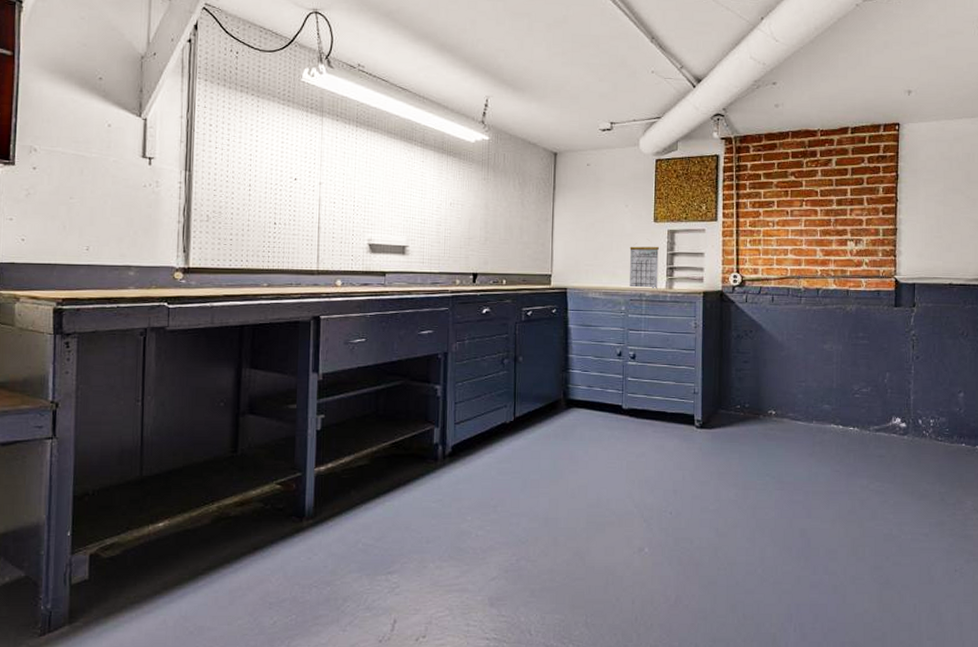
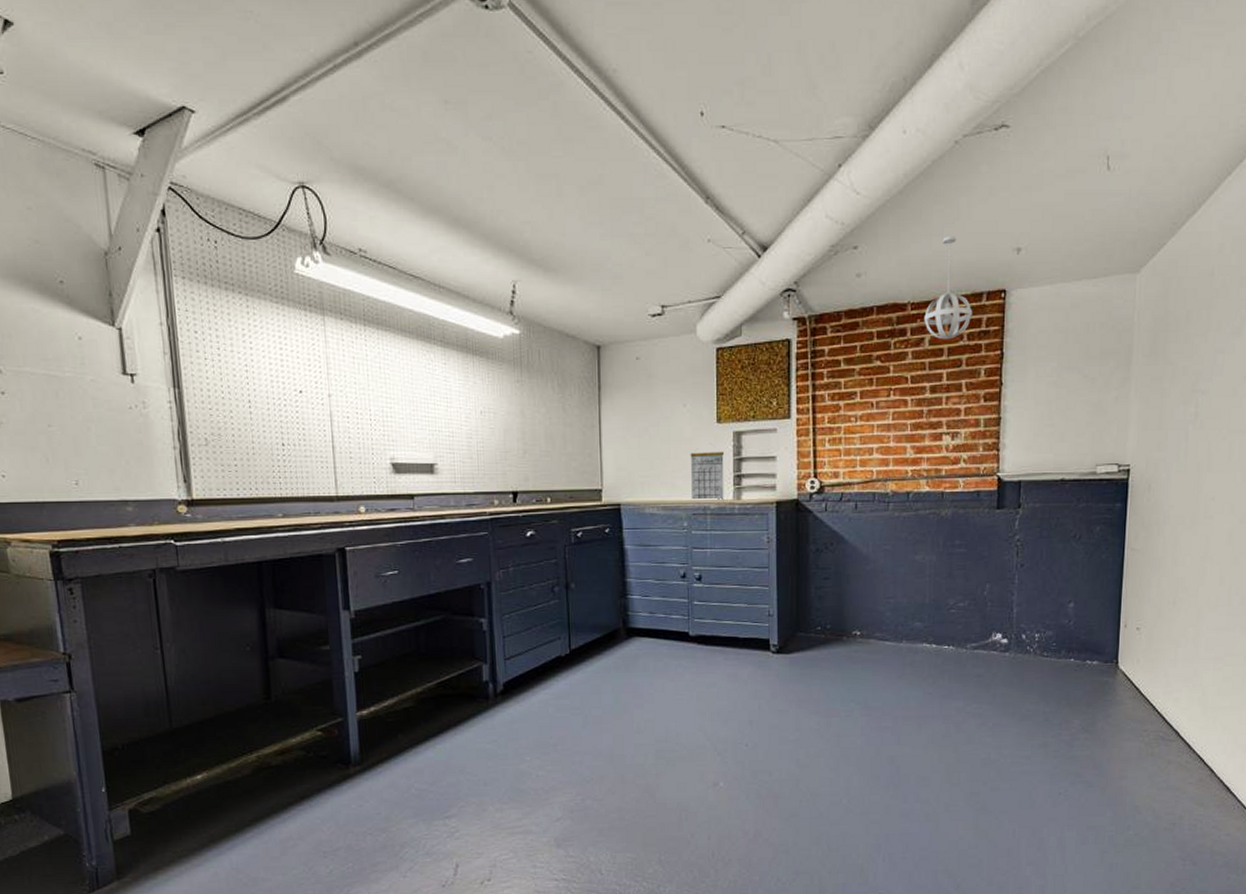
pendant light: none [831,78,872,162] -> present [924,236,973,340]

